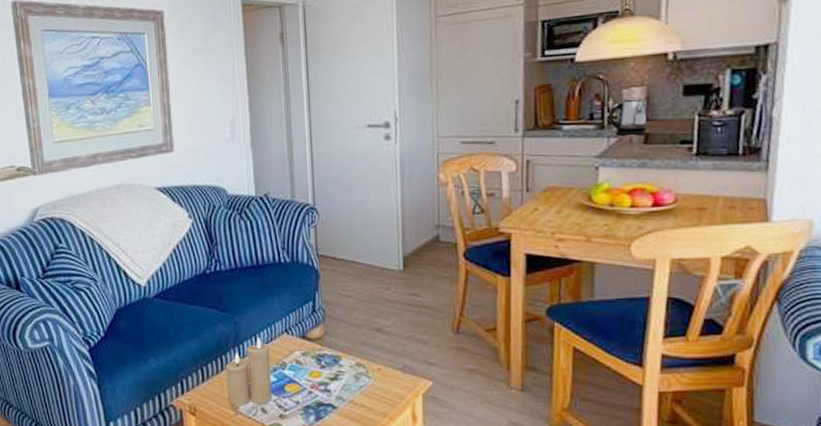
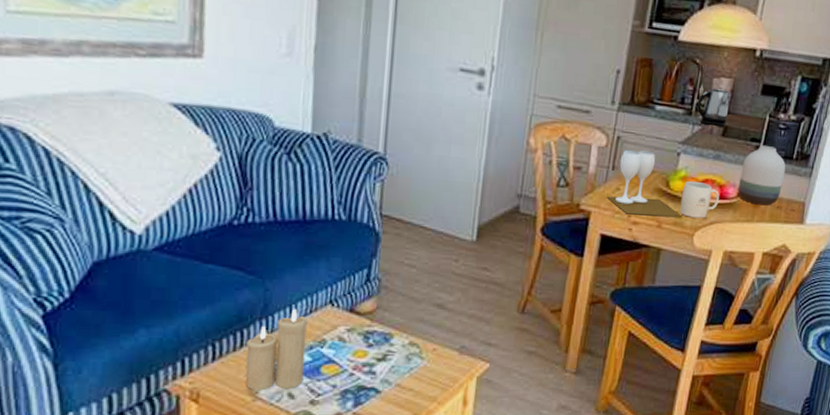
wineglass: none [526,169,613,232] -> present [607,150,683,217]
mug: none [608,191,655,230] -> present [679,180,720,219]
vase: none [674,145,732,208] -> present [738,145,786,206]

